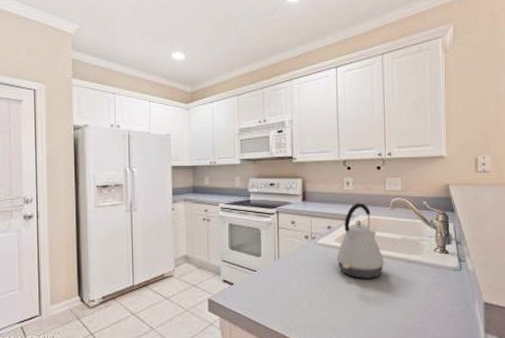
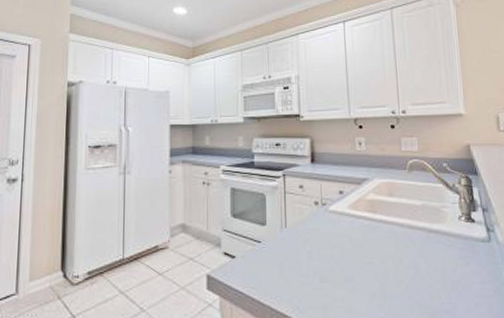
kettle: present [336,202,385,278] -> none [350,164,404,251]

